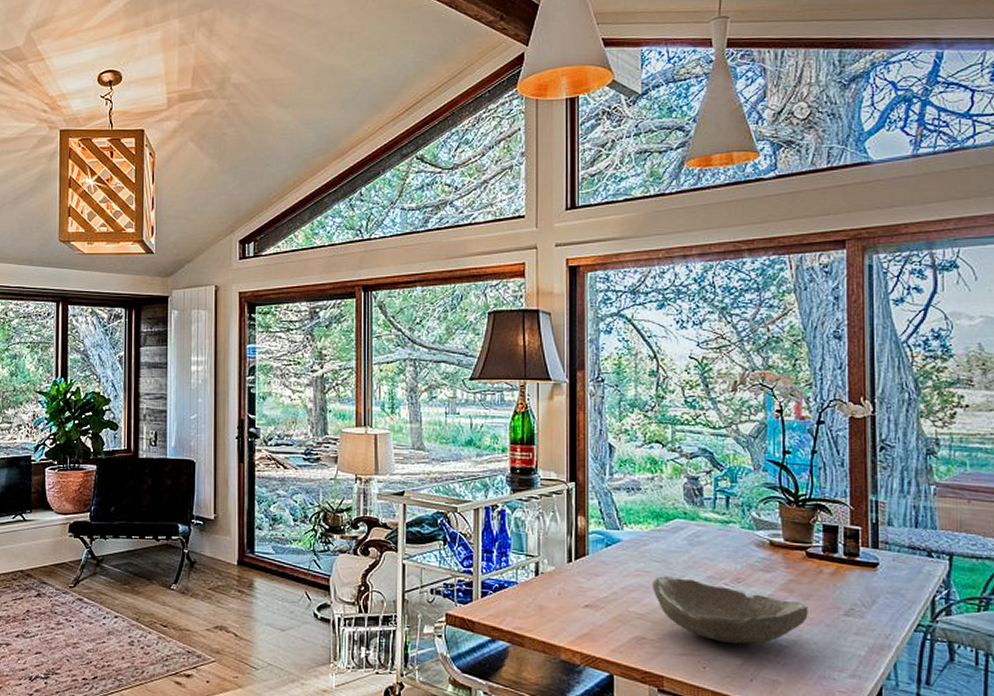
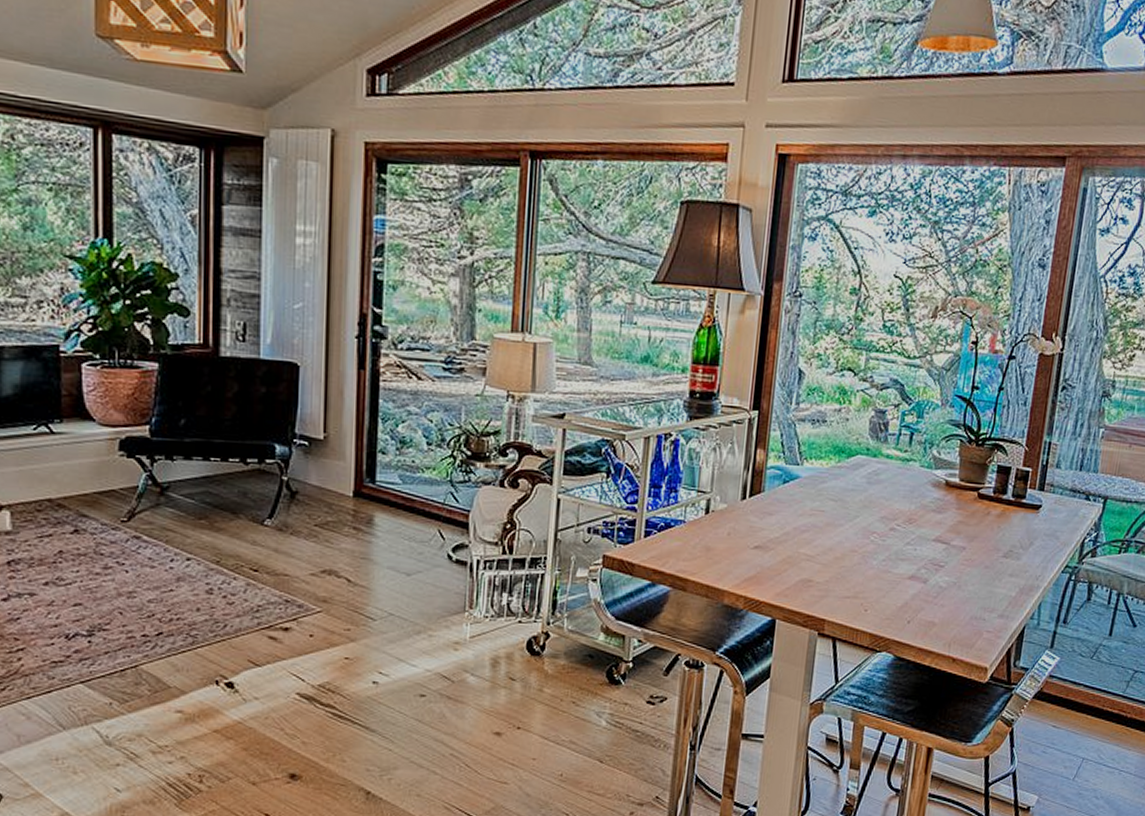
bowl: present [652,576,808,644] -> none [825,516,972,586]

